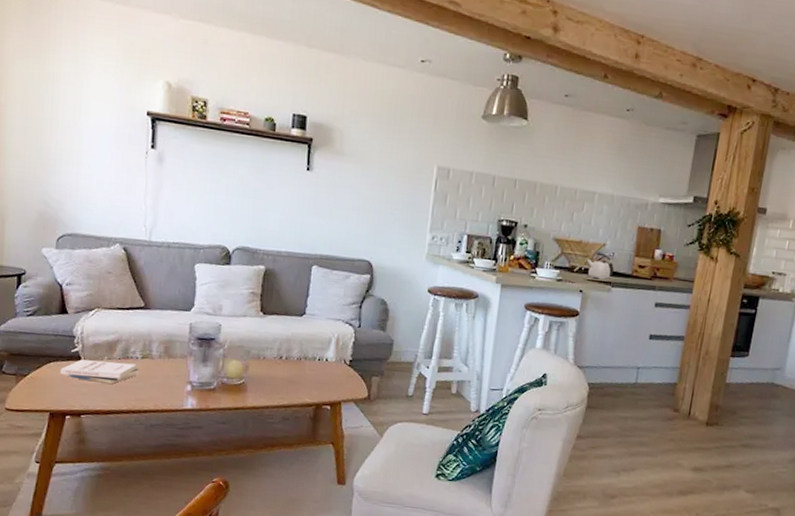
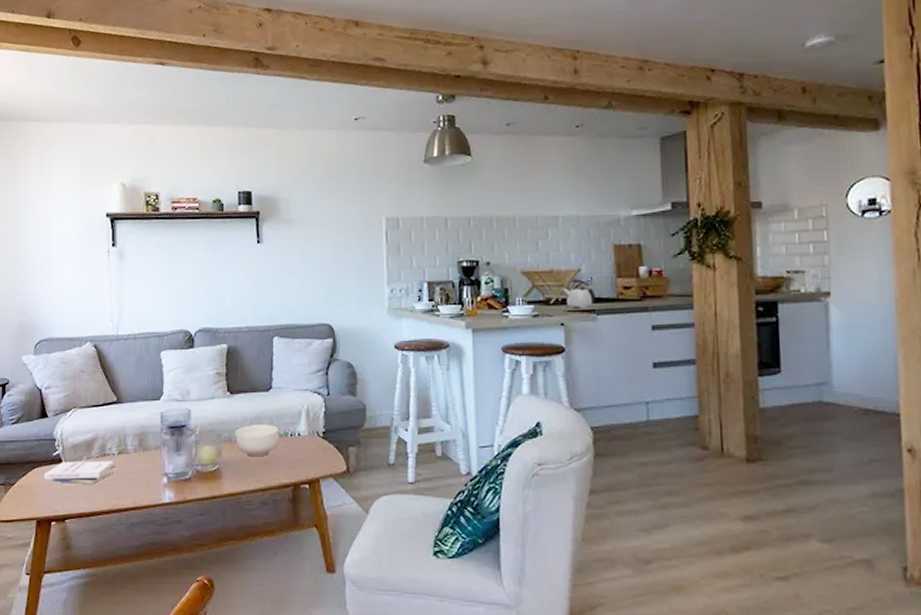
bowl: none [263,345,309,377] -> present [234,423,280,457]

